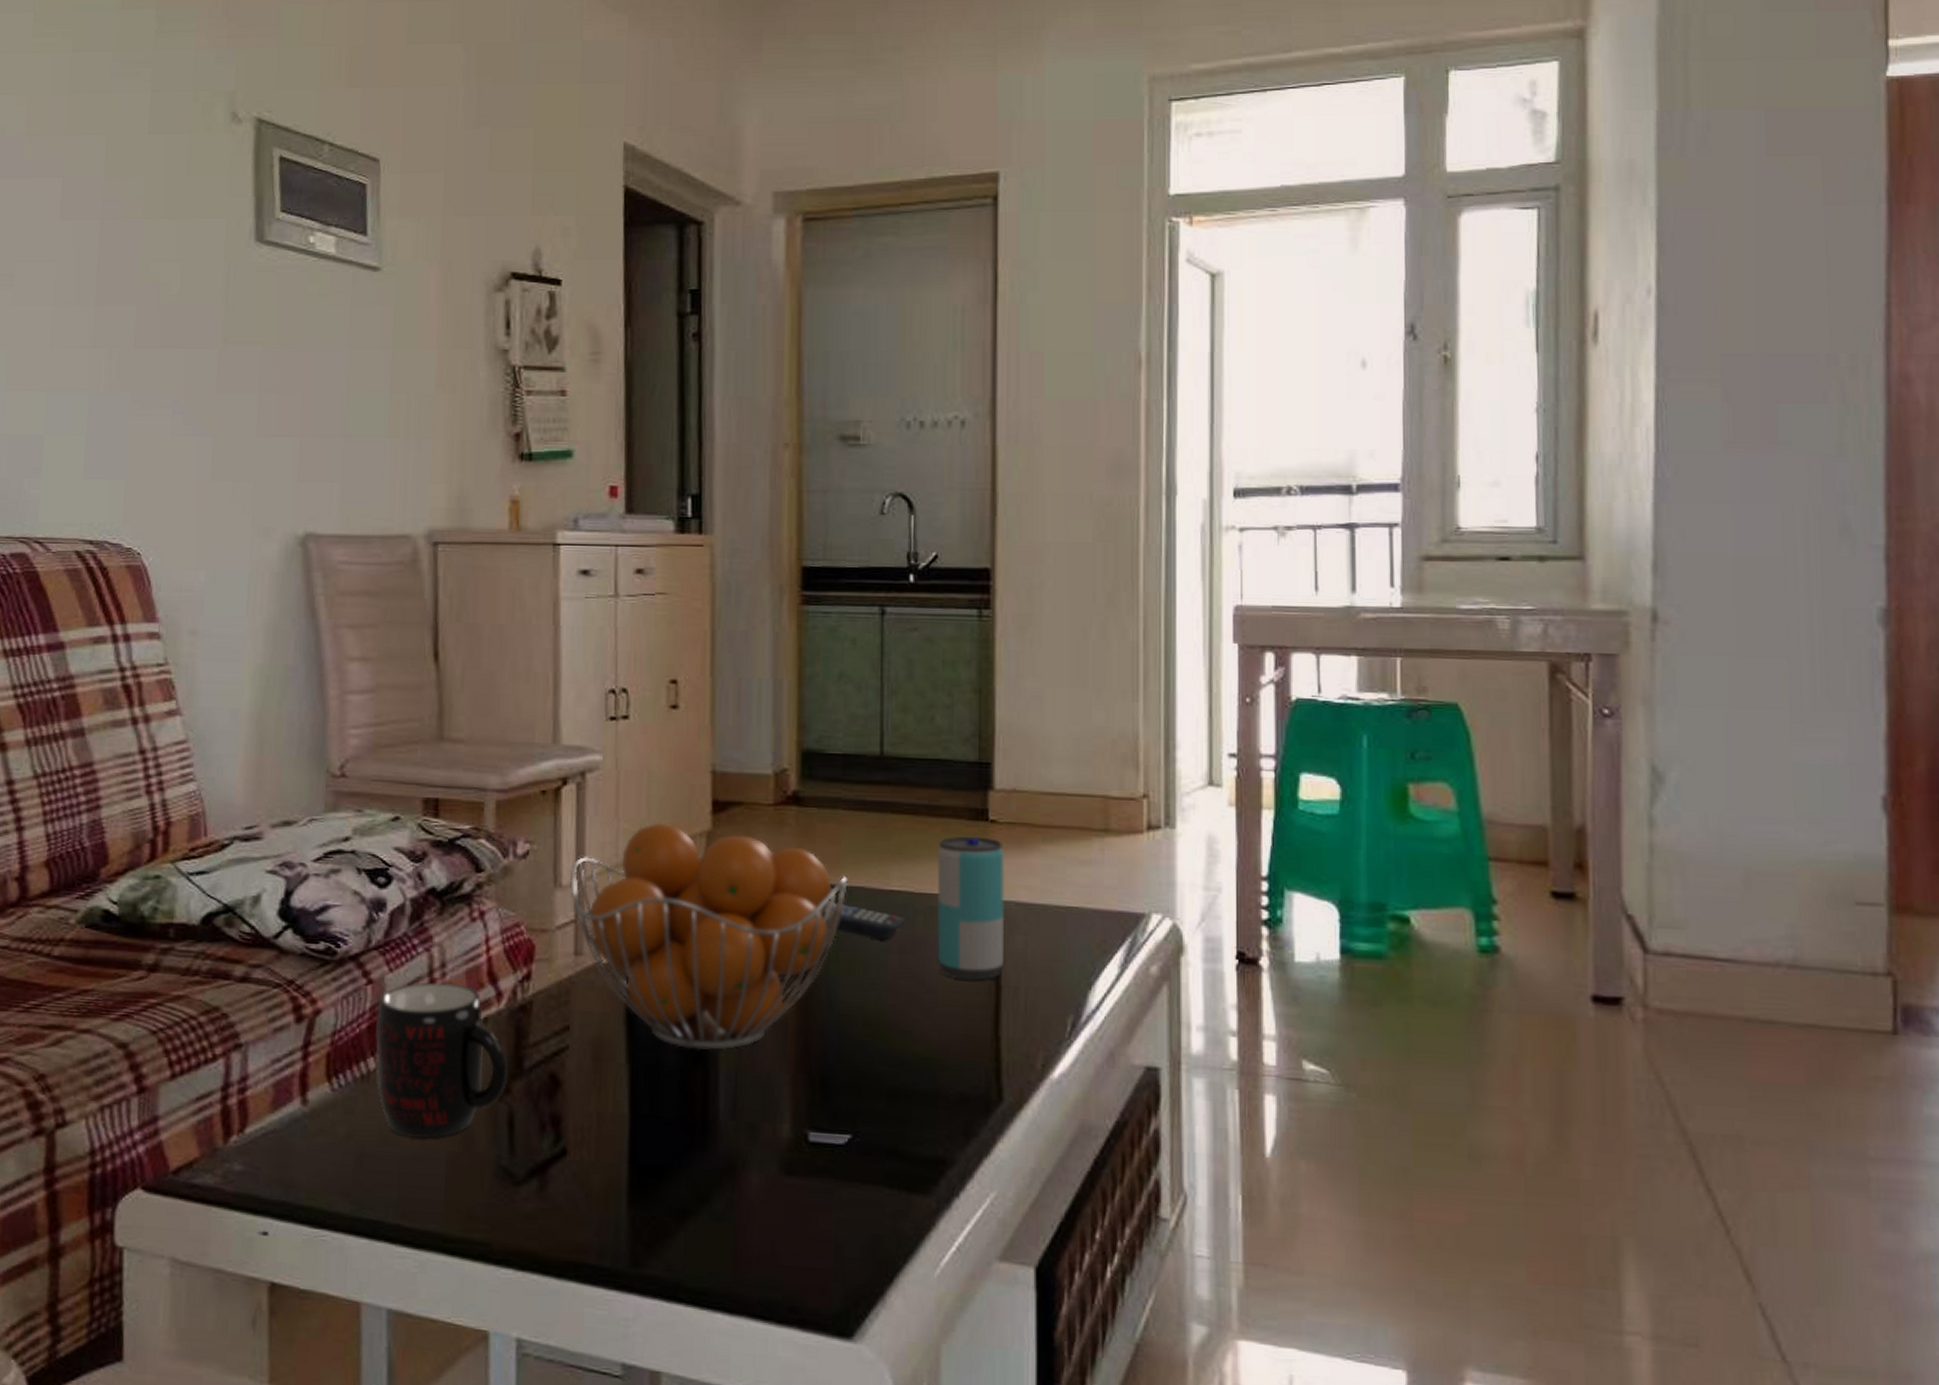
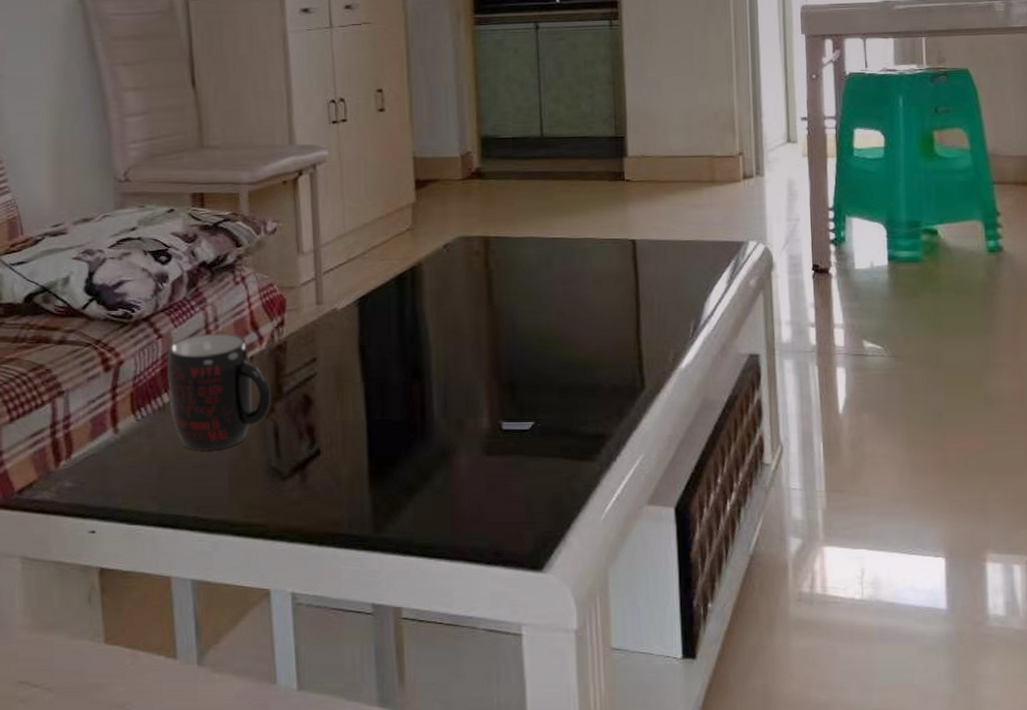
fruit basket: present [570,822,848,1051] -> none [310,199,521,369]
remote control: present [819,901,906,940] -> none [501,249,567,275]
beverage can: present [936,836,1005,981] -> none [588,193,642,301]

